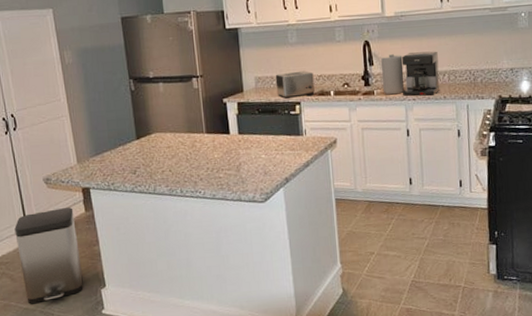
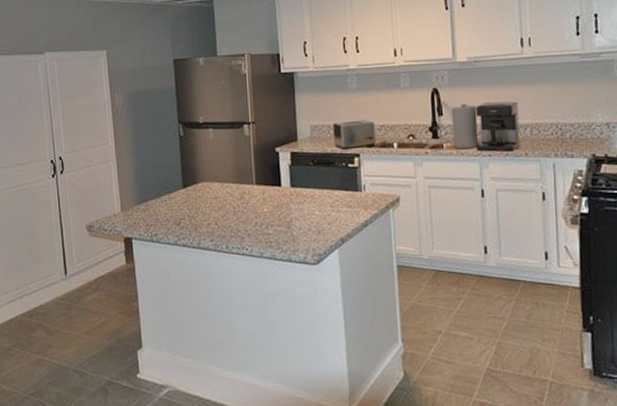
pedal bin: present [14,207,83,304] -> none [54,257,119,361]

